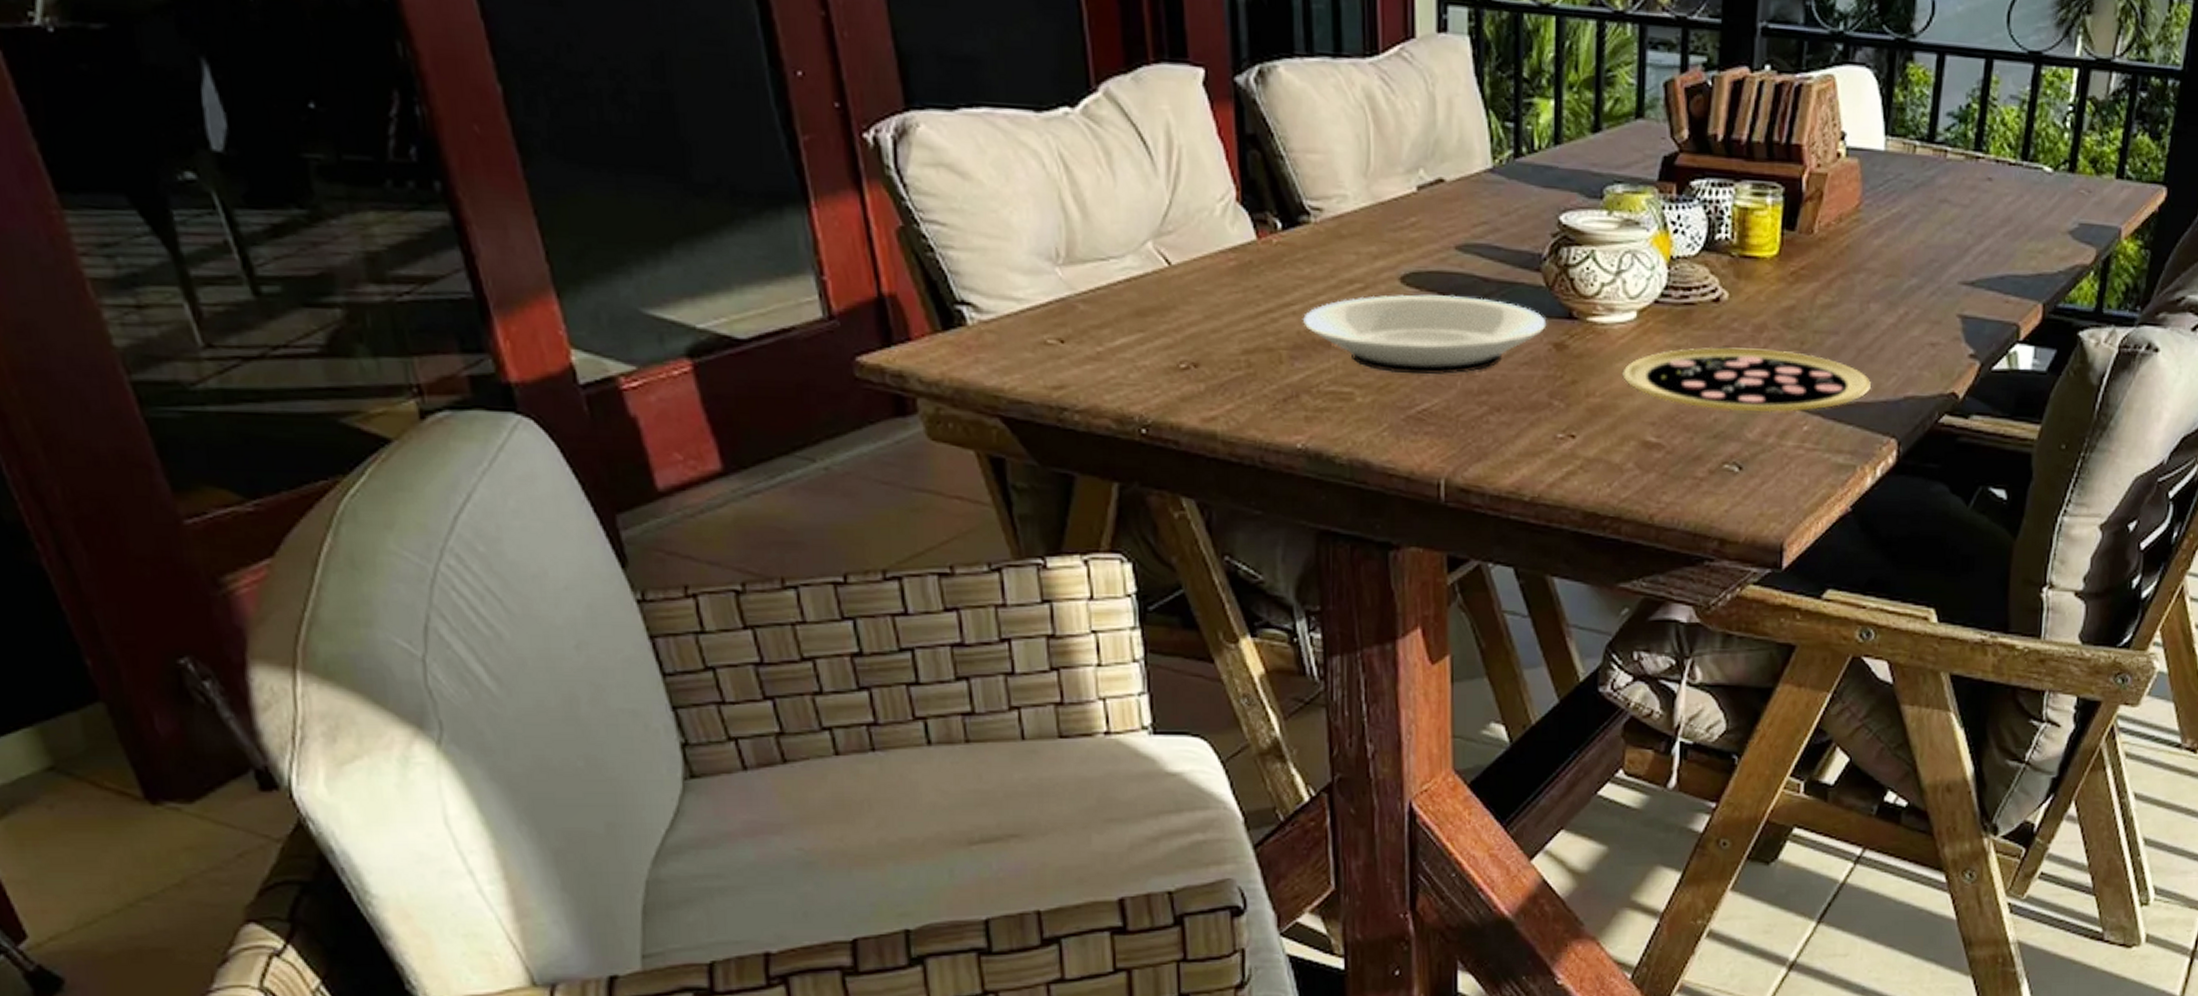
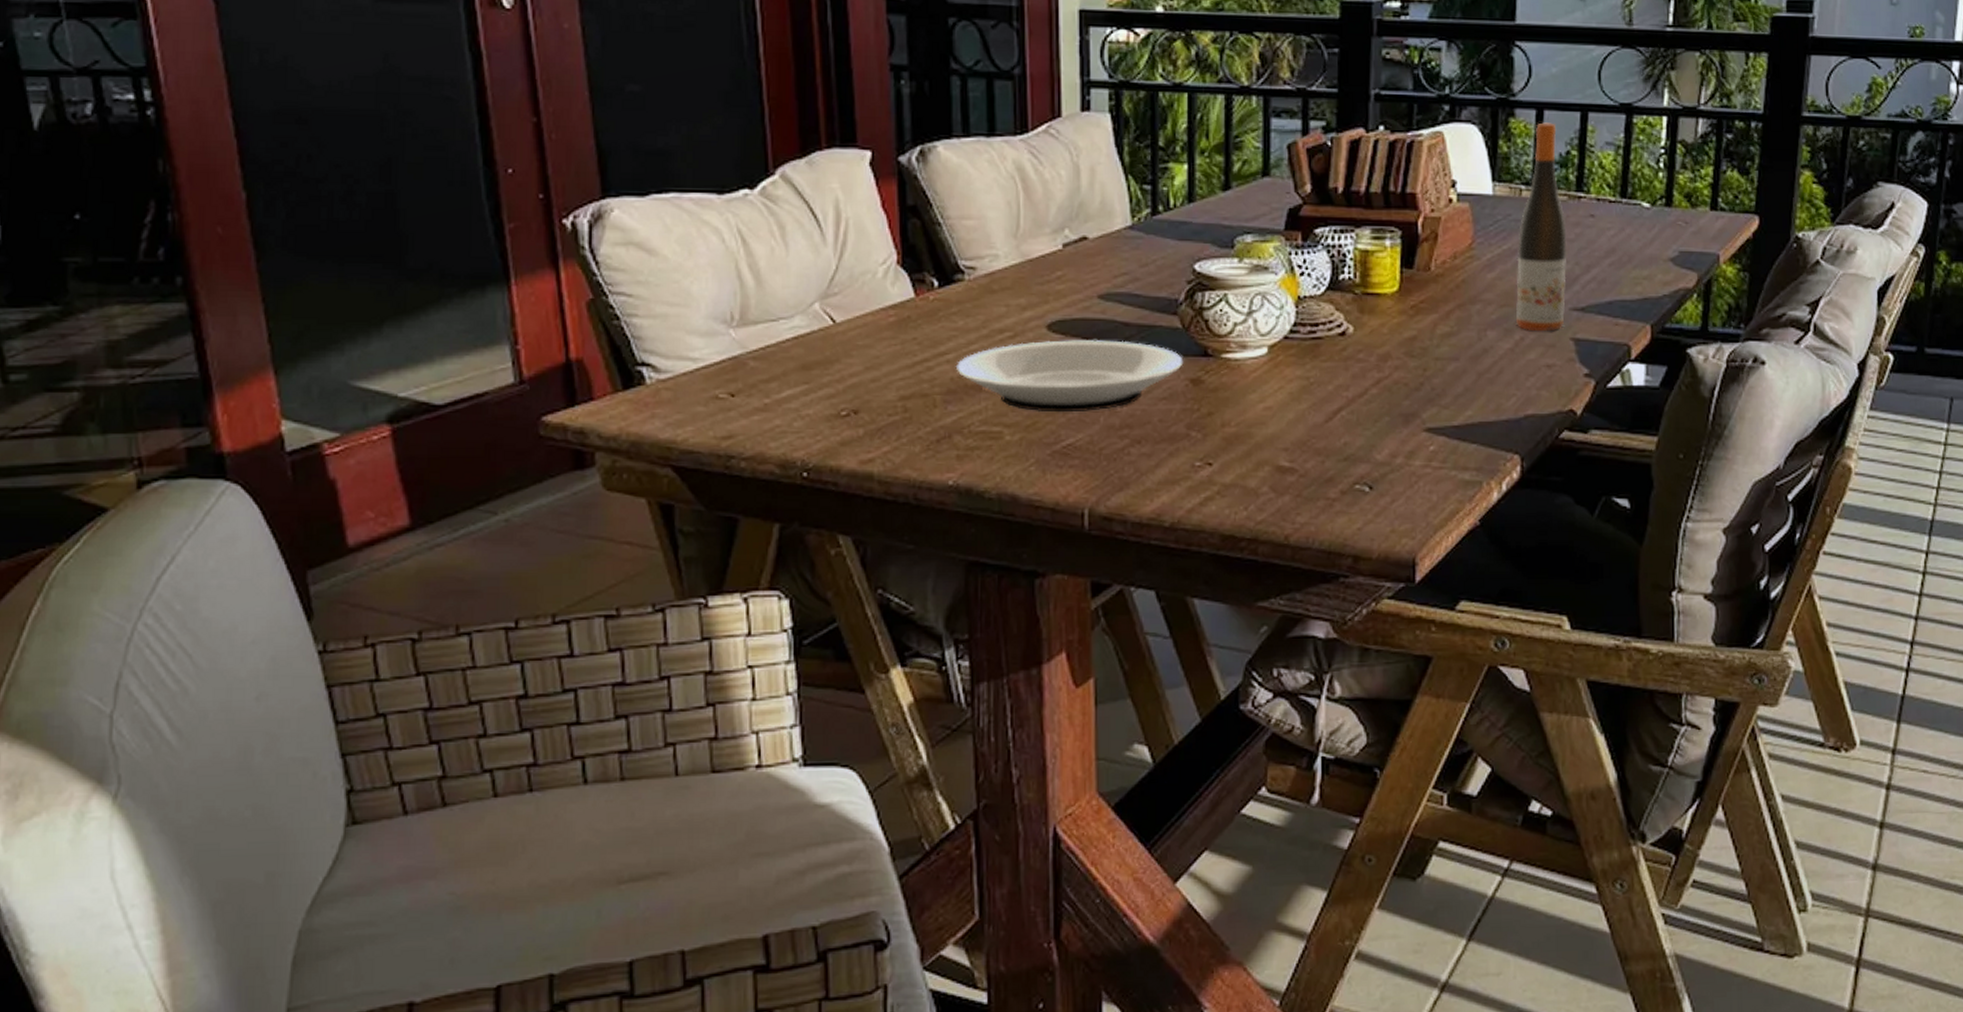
pizza: present [1622,346,1872,413] -> none [1256,376,1493,435]
wine bottle: none [1902,69,1962,307] -> present [1516,122,1567,332]

